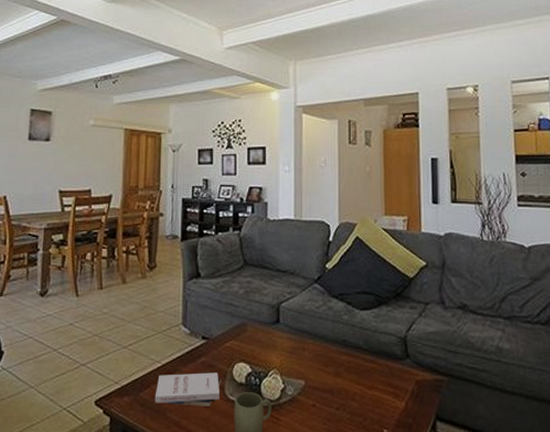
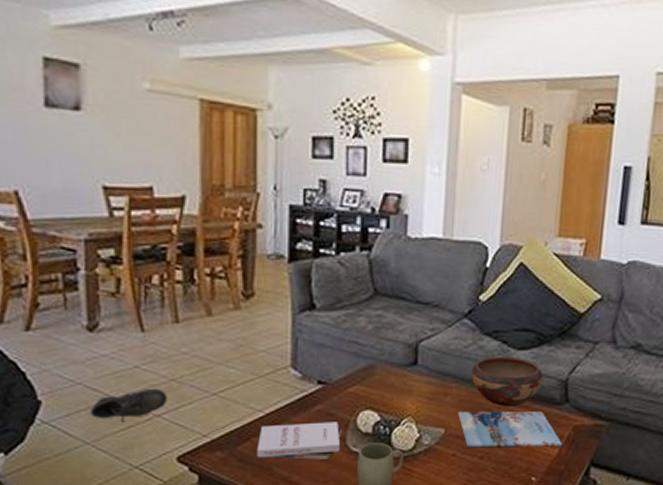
shoe: none [36,342,92,370] -> present [89,388,168,422]
magazine: none [315,365,408,400] -> present [458,411,562,448]
decorative bowl: none [323,316,385,361] -> present [471,356,544,406]

